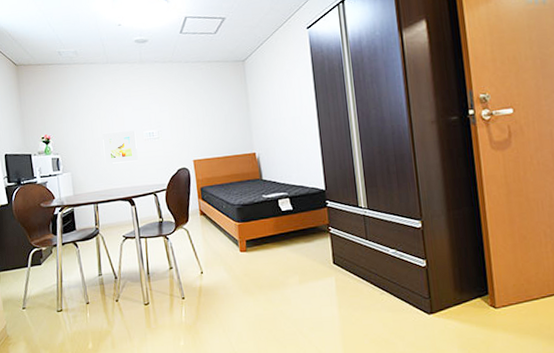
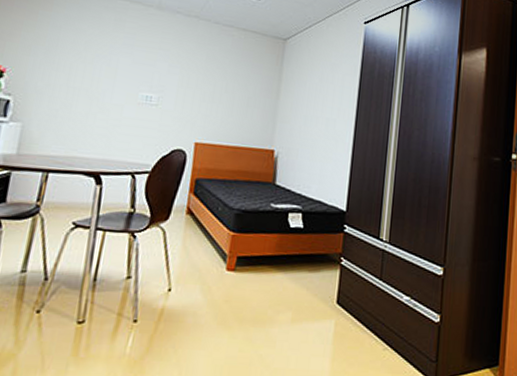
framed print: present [102,130,138,164] -> none [76,83,128,128]

